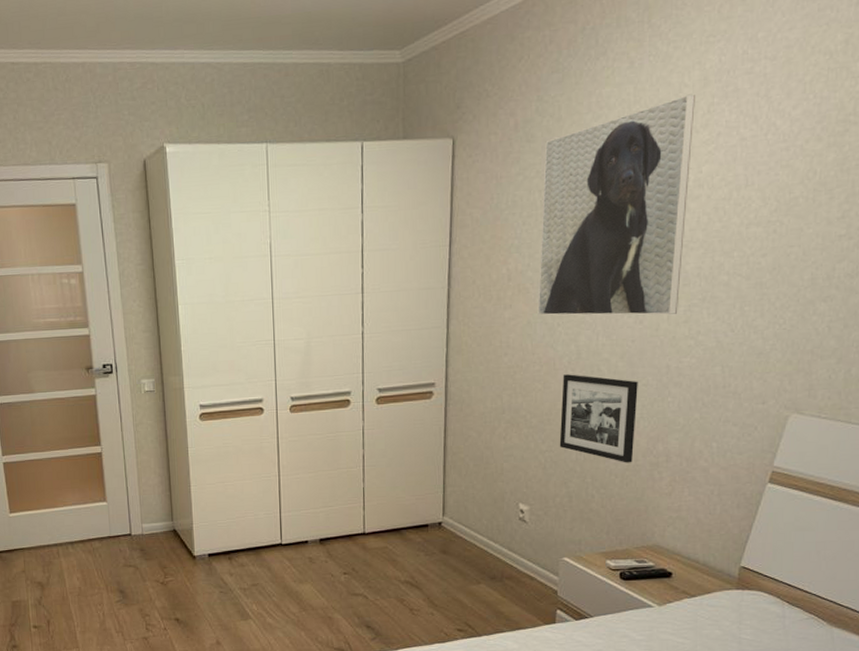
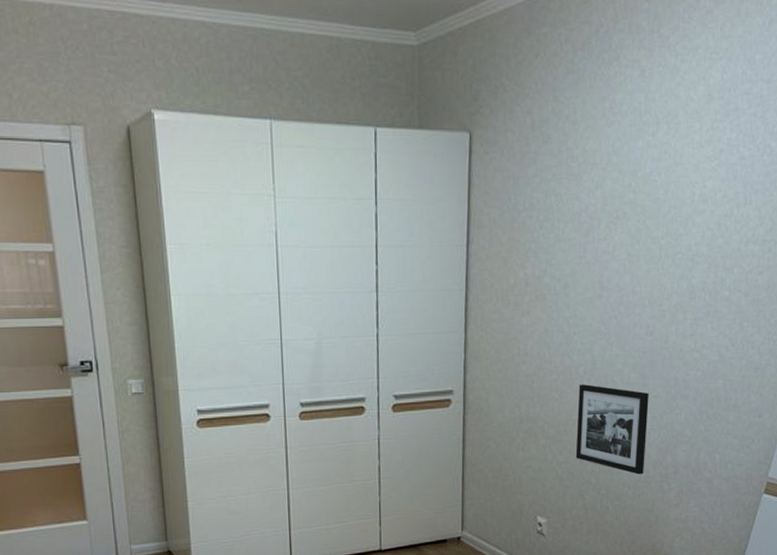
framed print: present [537,94,695,316] -> none [554,109,700,327]

